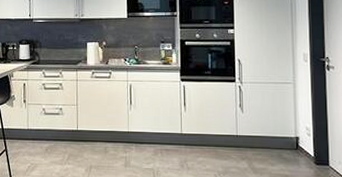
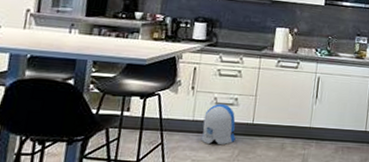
sun visor: none [36,114,64,150] -> present [202,104,236,145]

